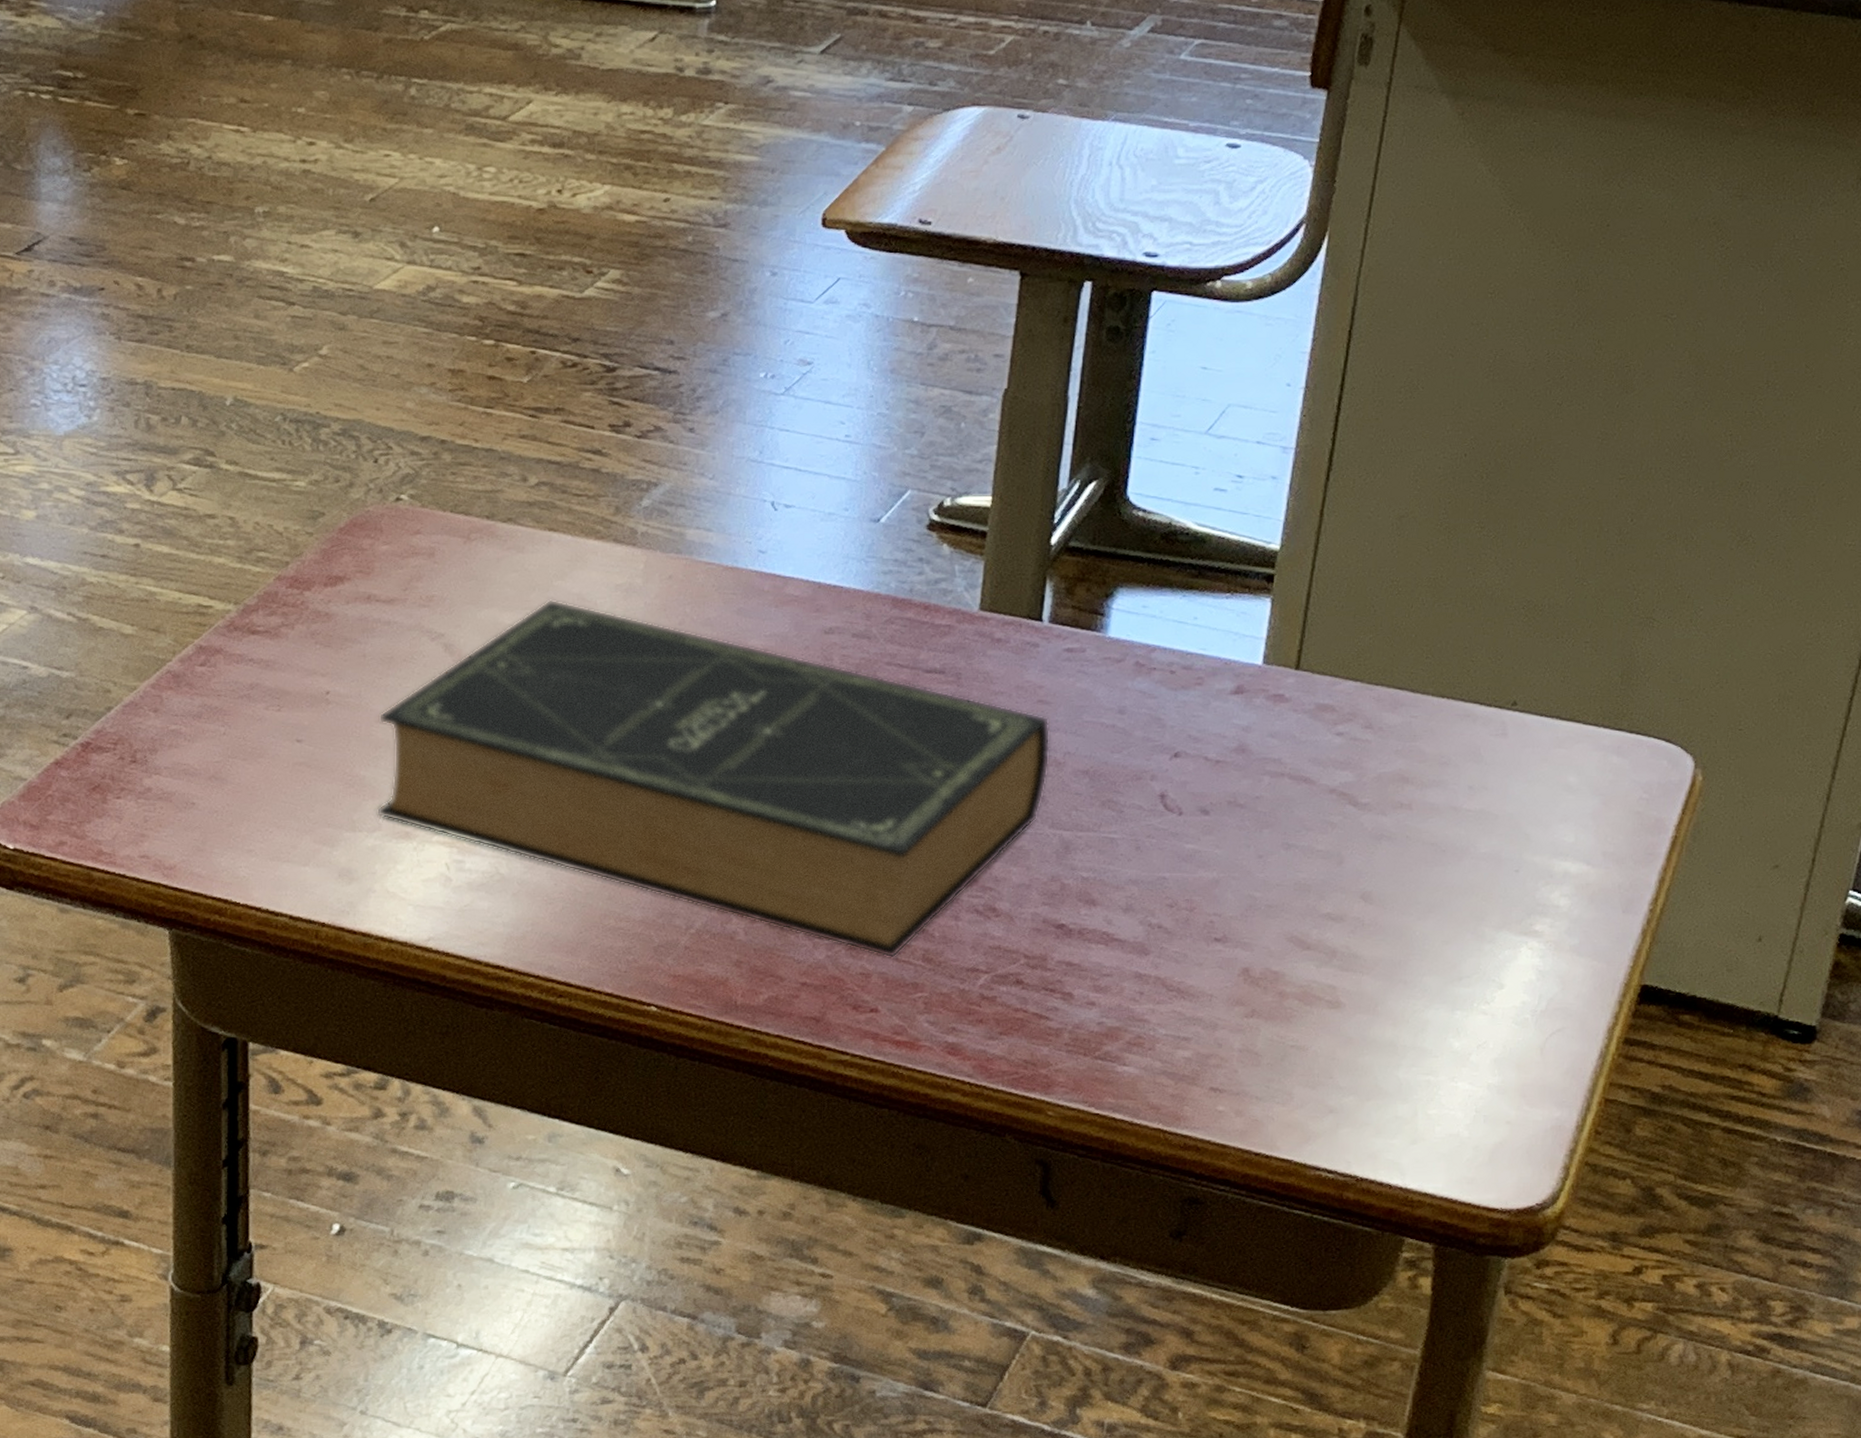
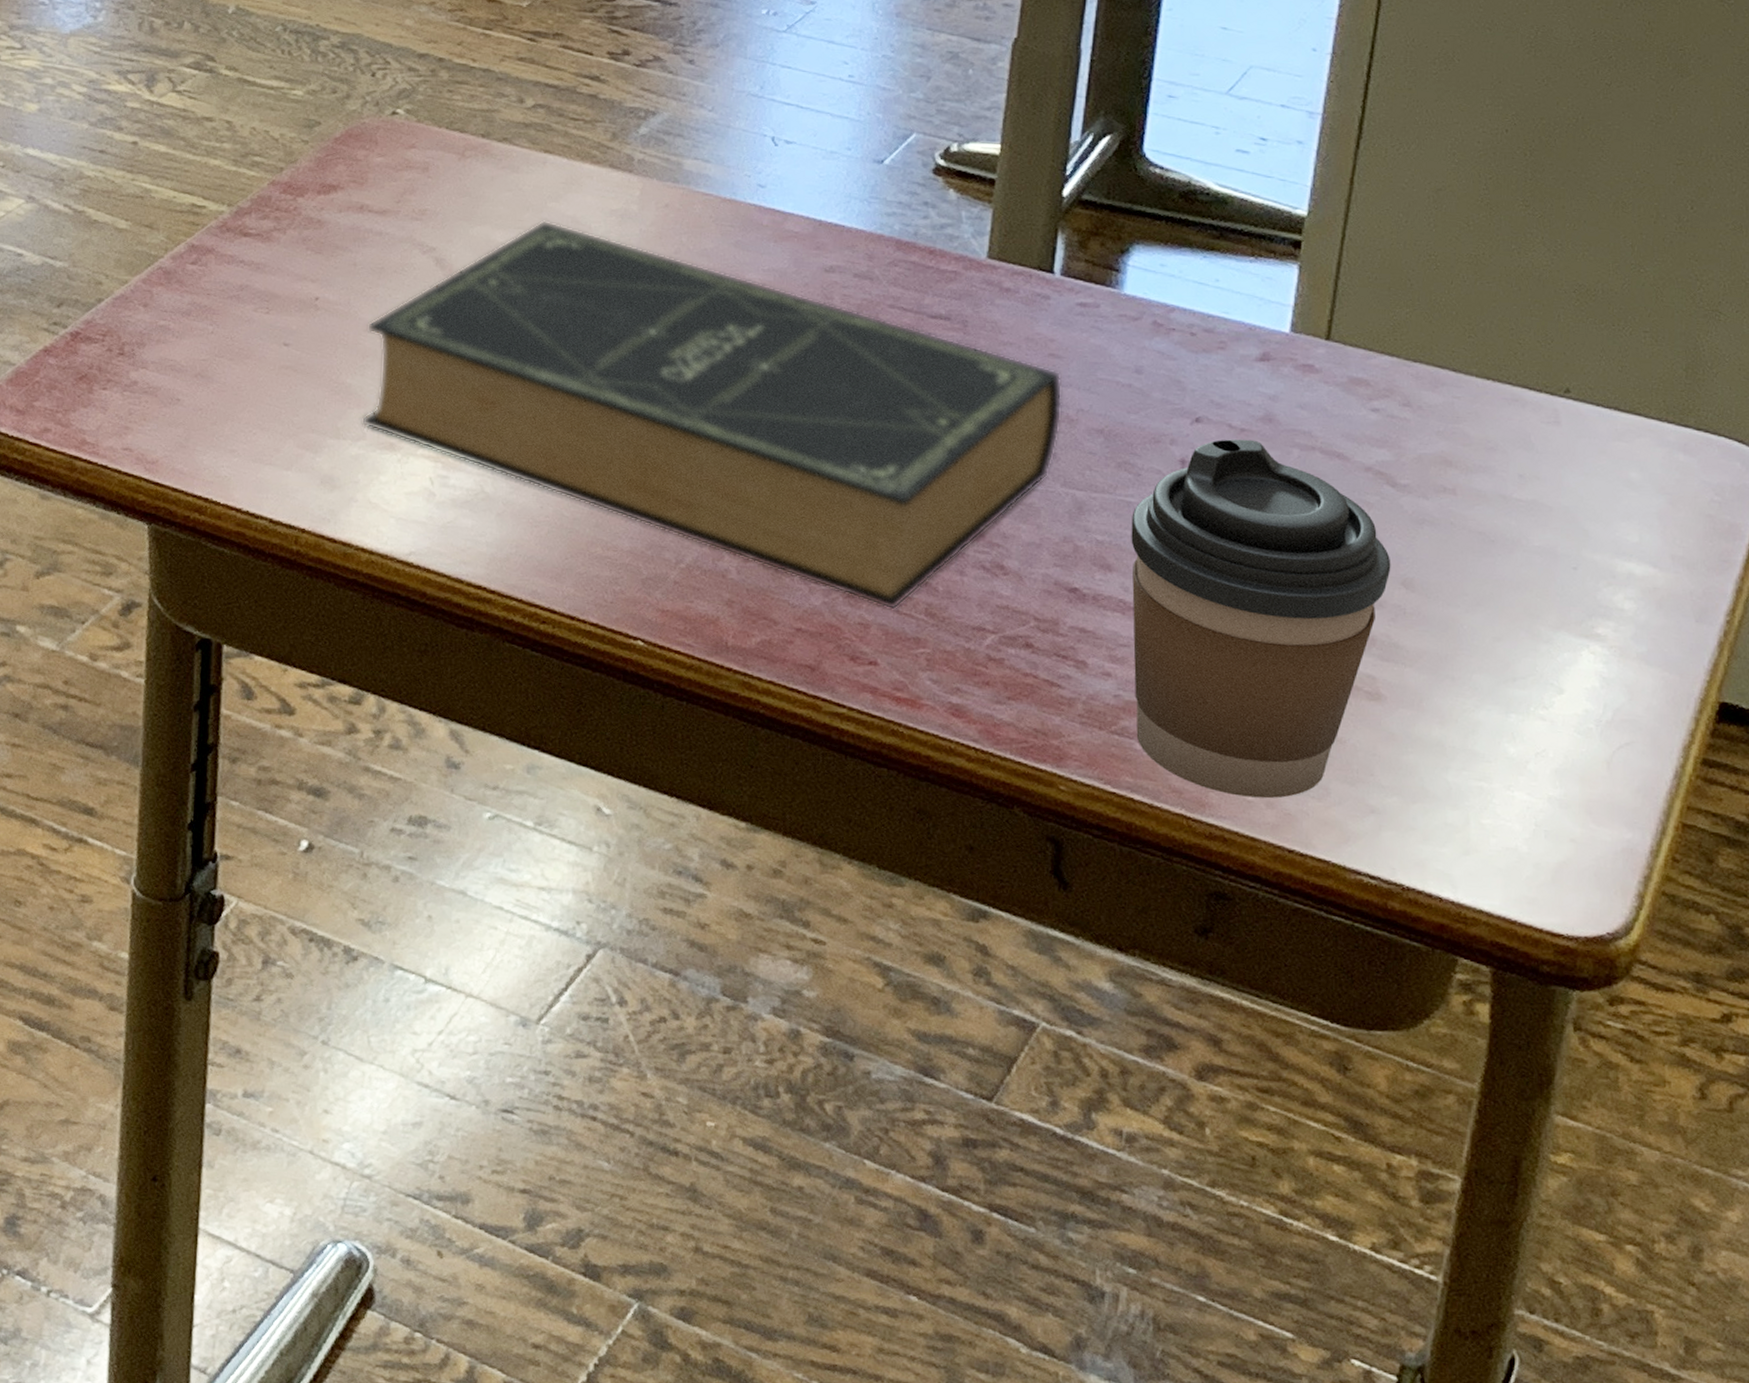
coffee cup: none [1114,770,1352,1108] -> present [1131,439,1391,799]

